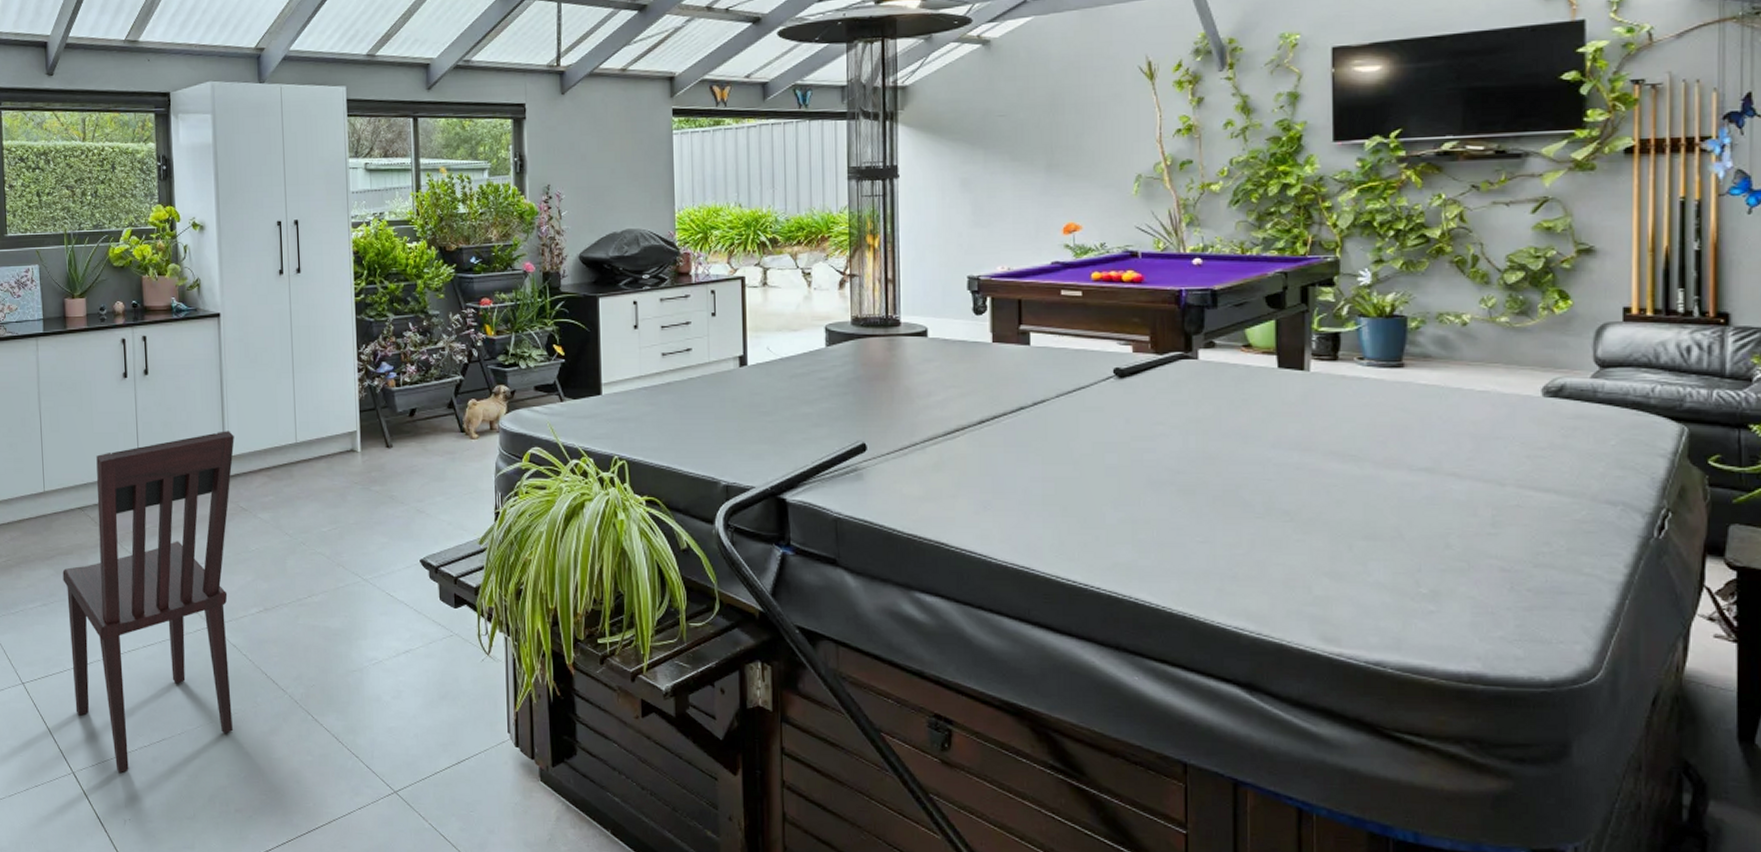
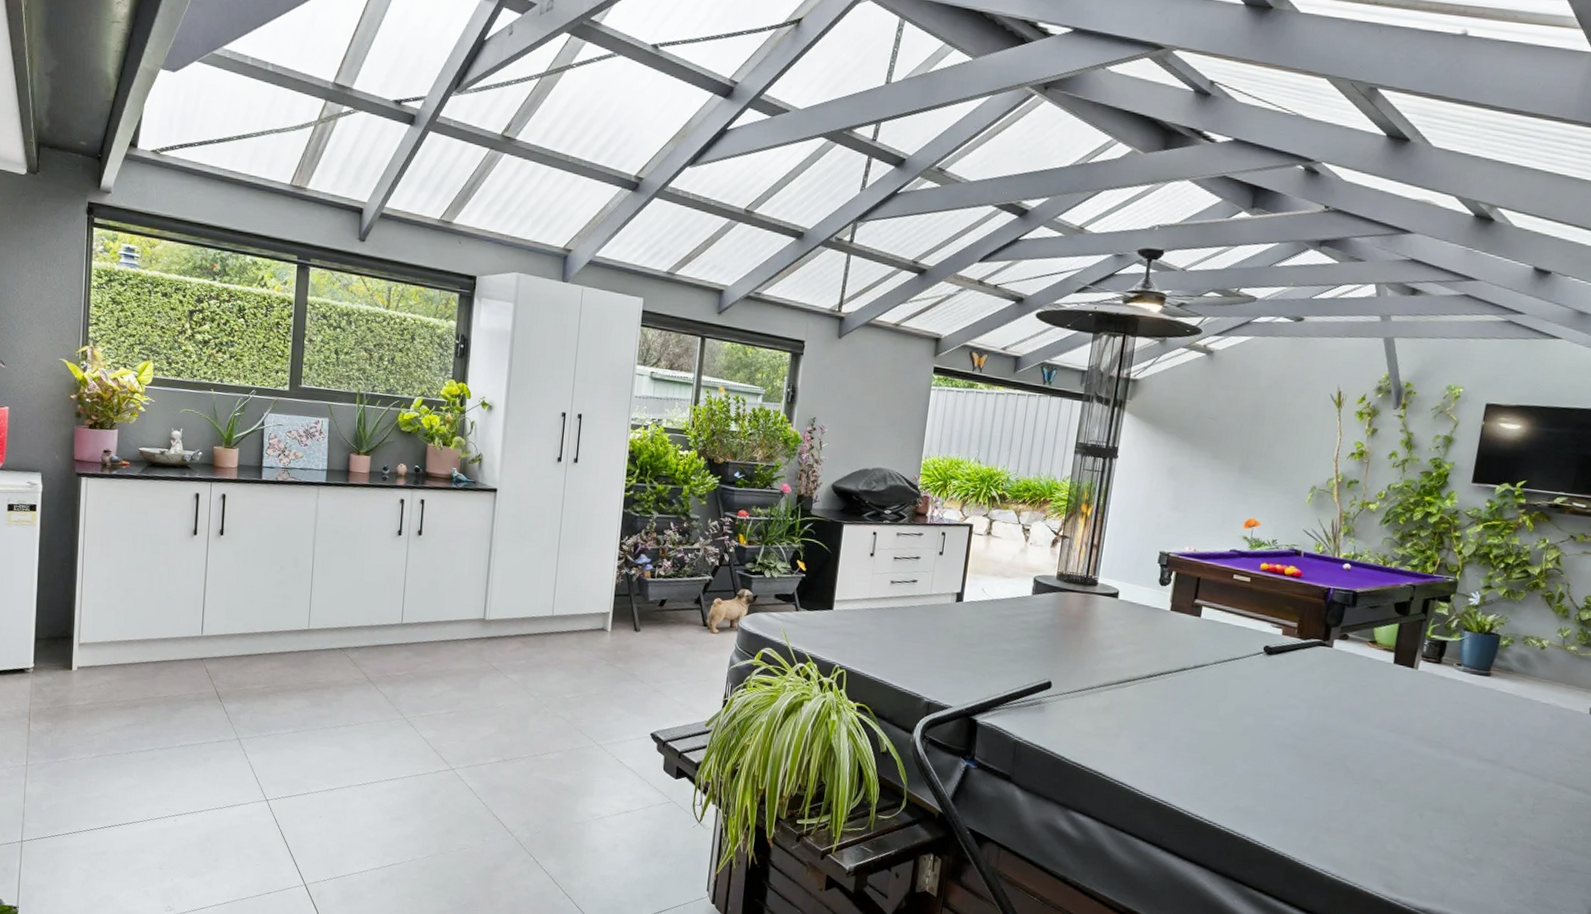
dining chair: present [62,431,235,772] -> none [314,596,496,889]

